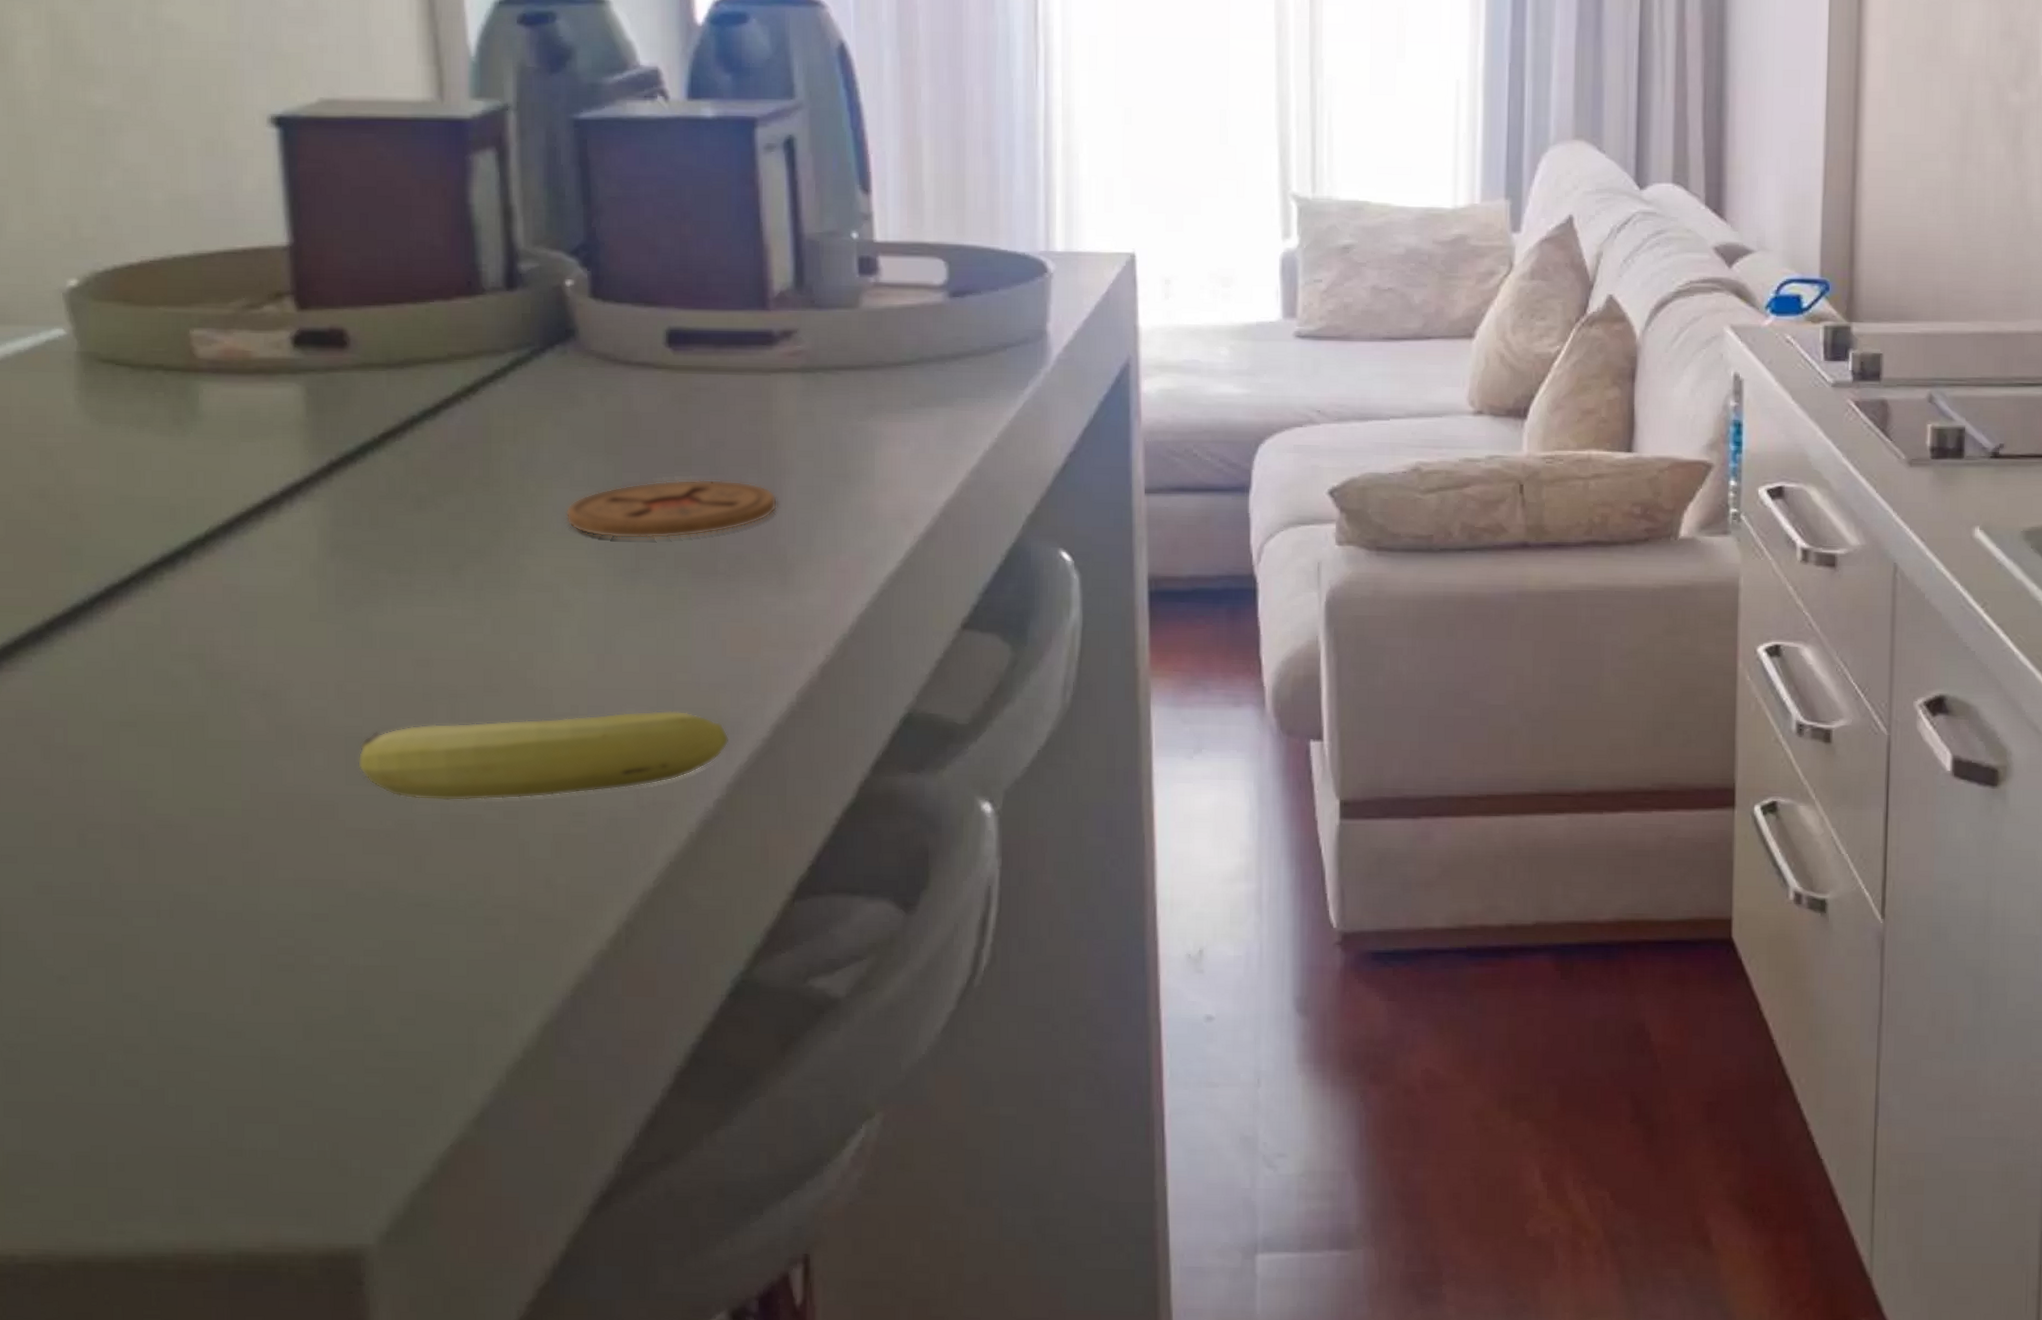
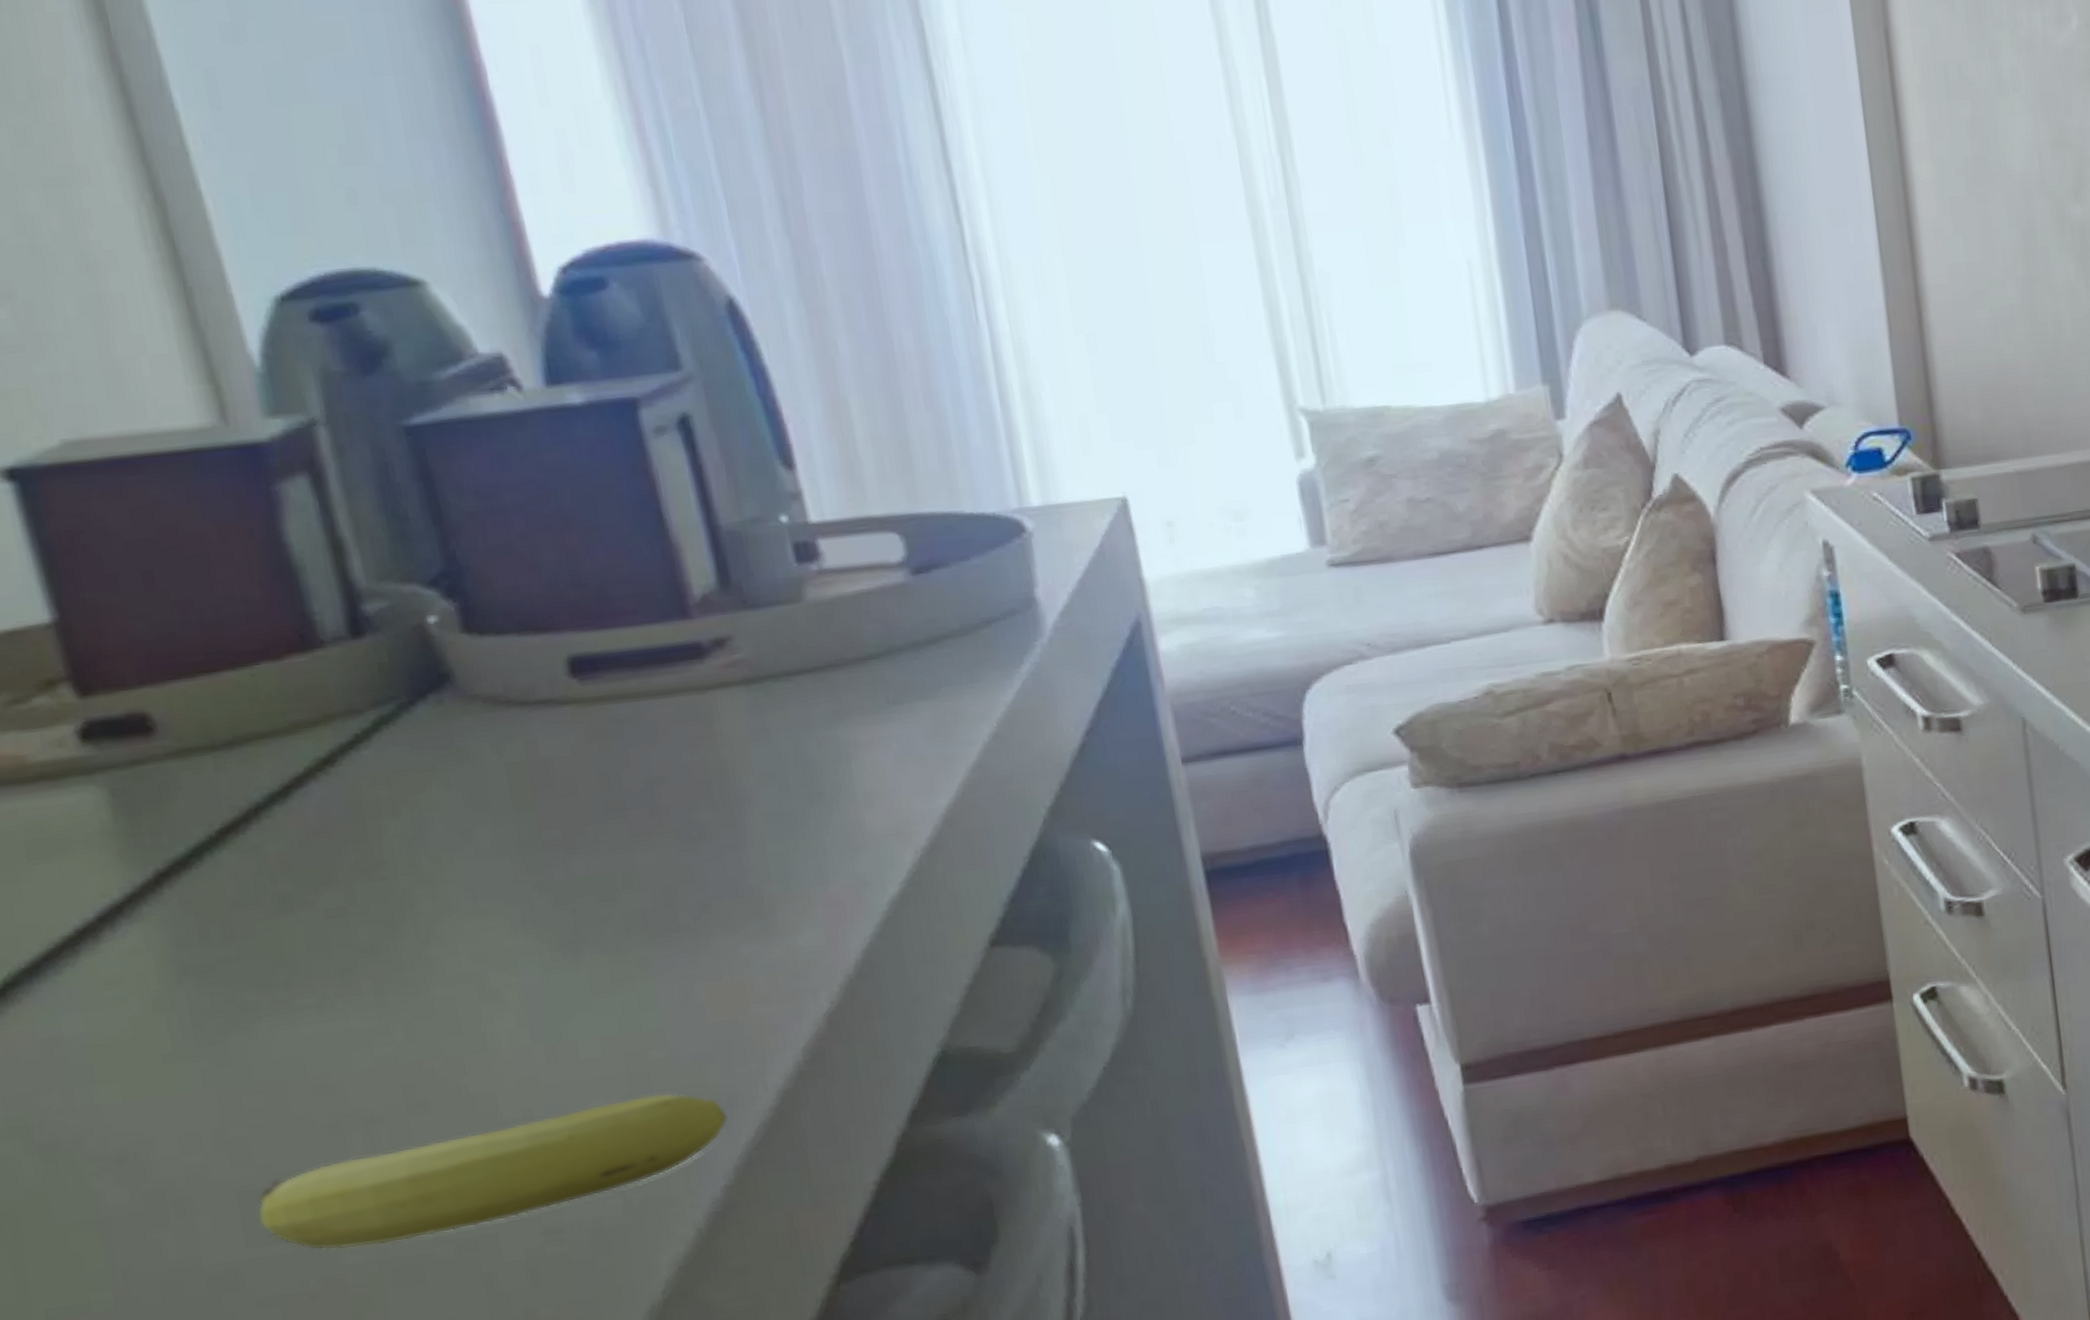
coaster: present [566,479,778,539] -> none [475,819,742,910]

